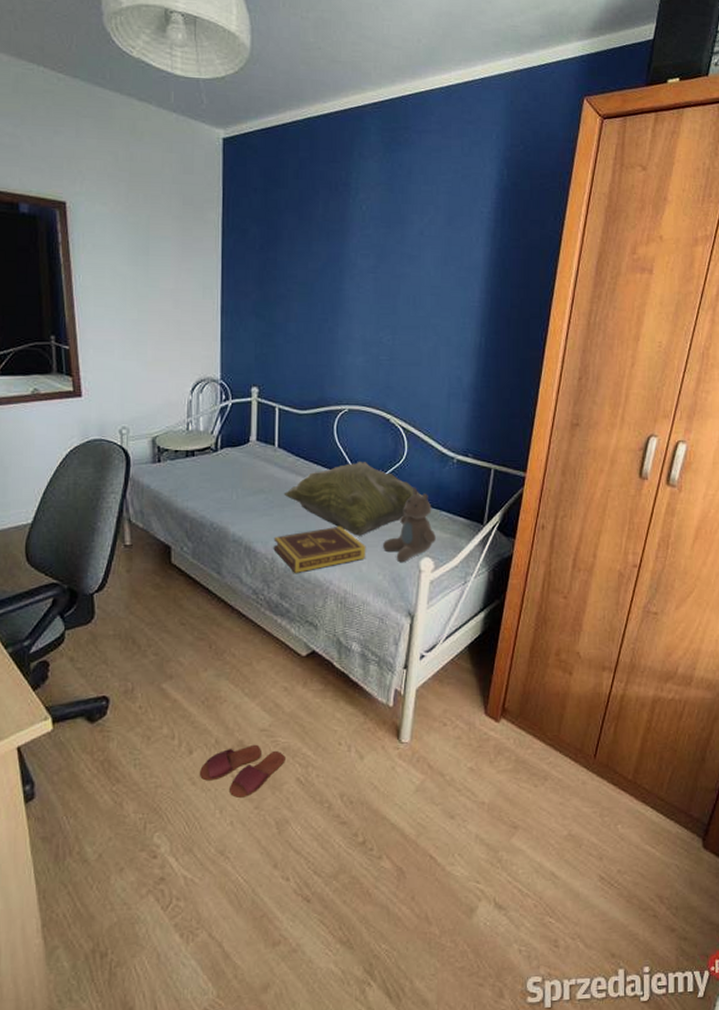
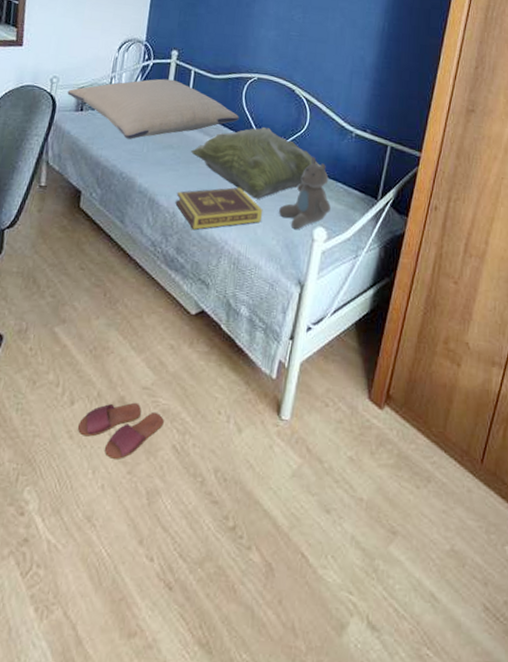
pillow: none [140,419,332,487] -> present [67,78,239,140]

